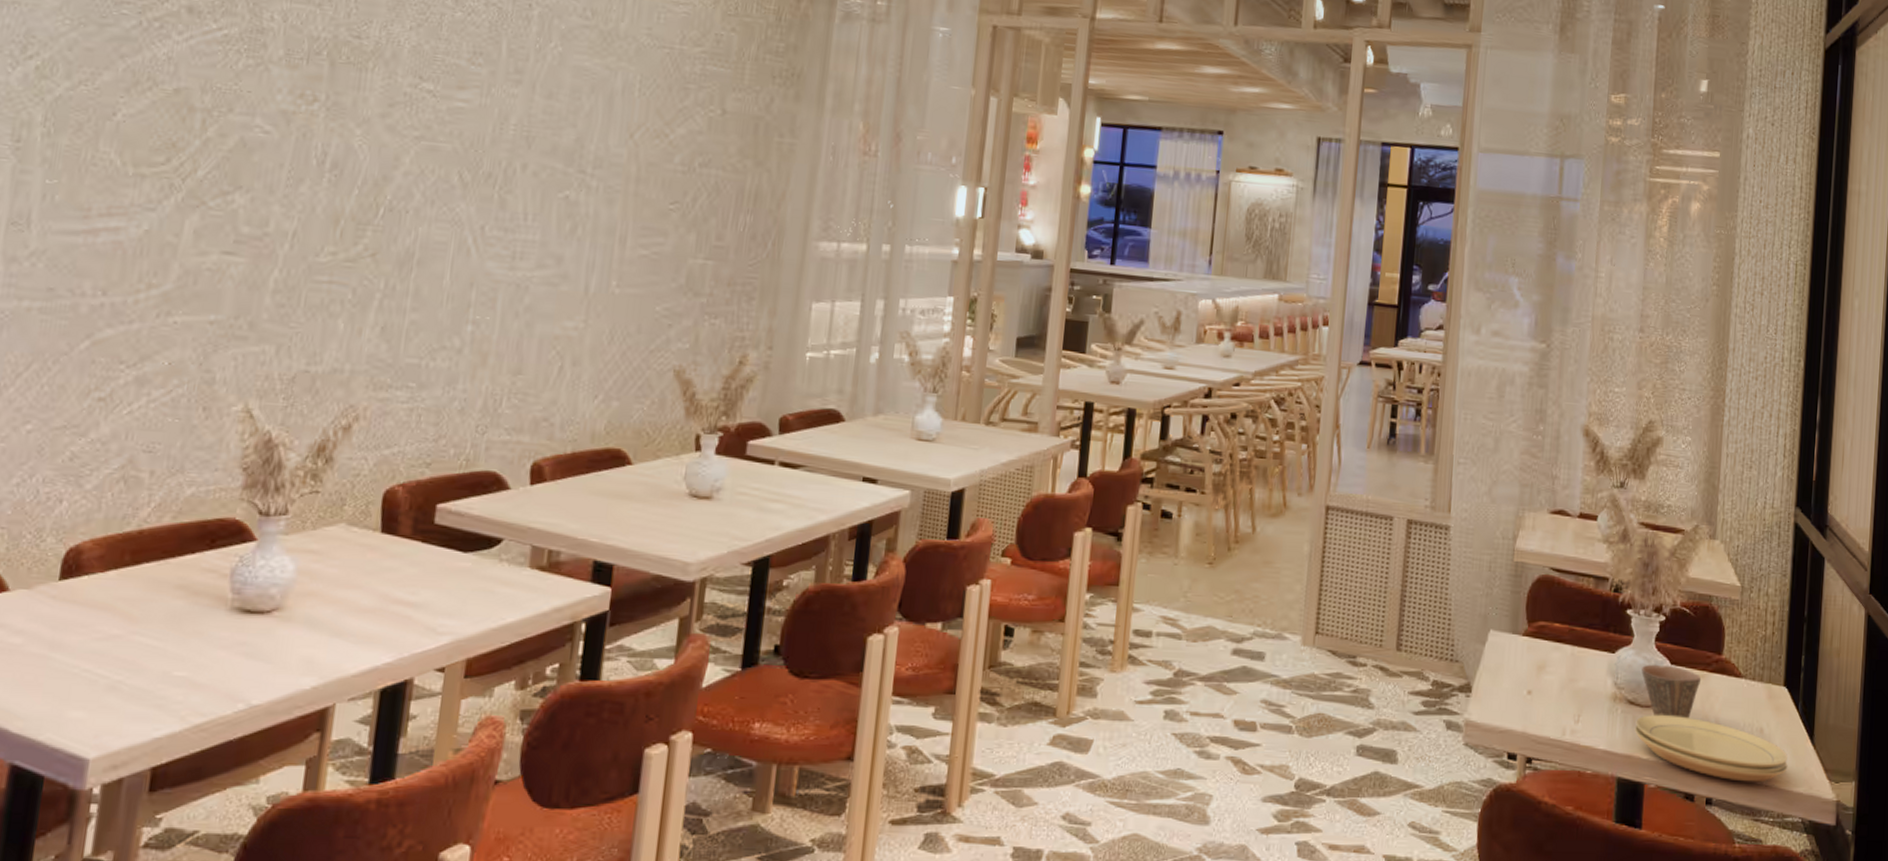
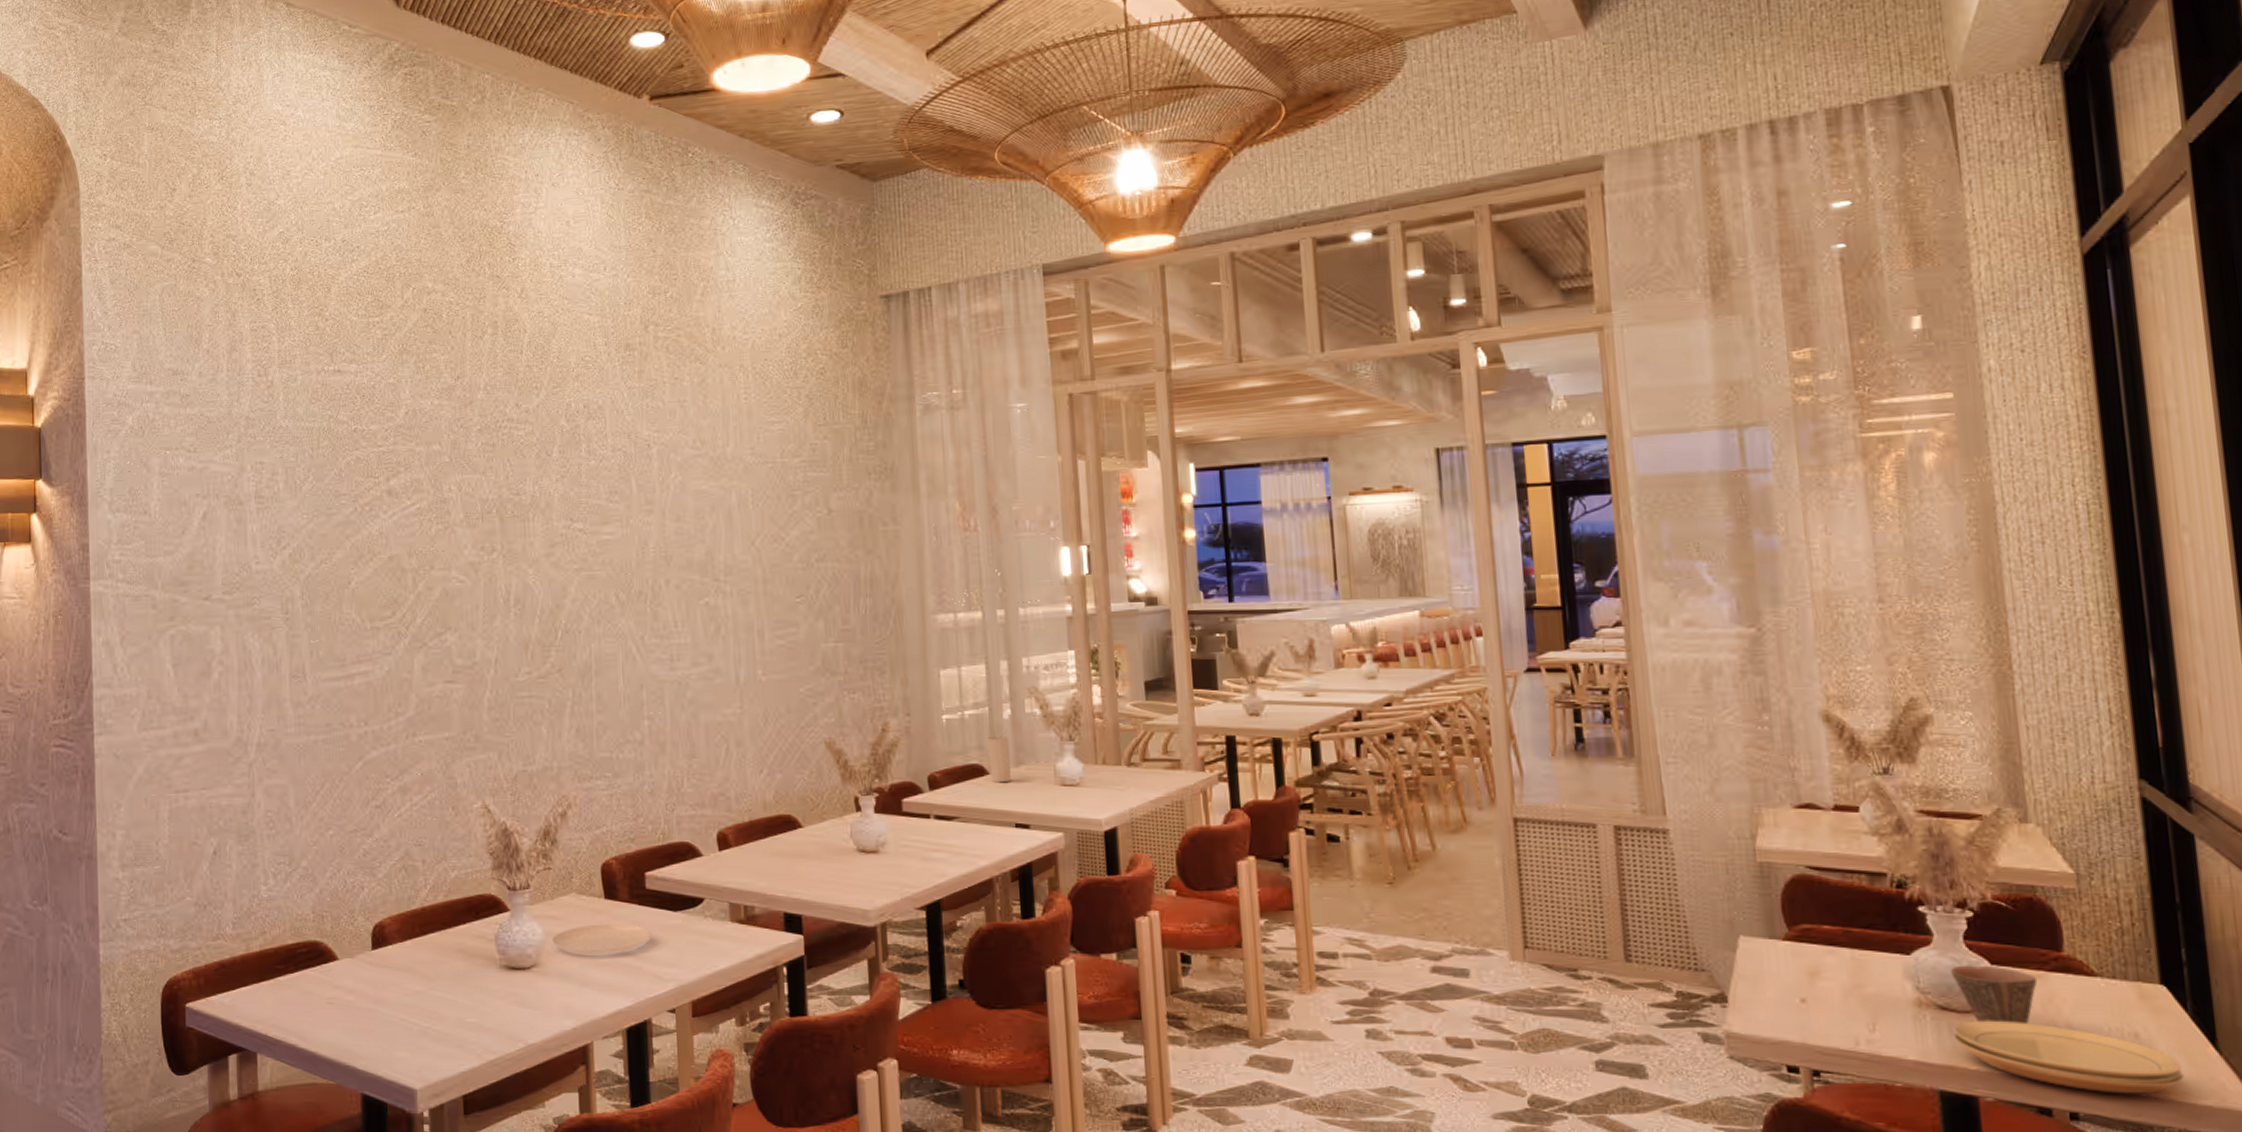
plate: none [304,562,434,601] -> present [552,924,653,955]
cup: none [846,373,872,432] -> present [985,728,1011,783]

